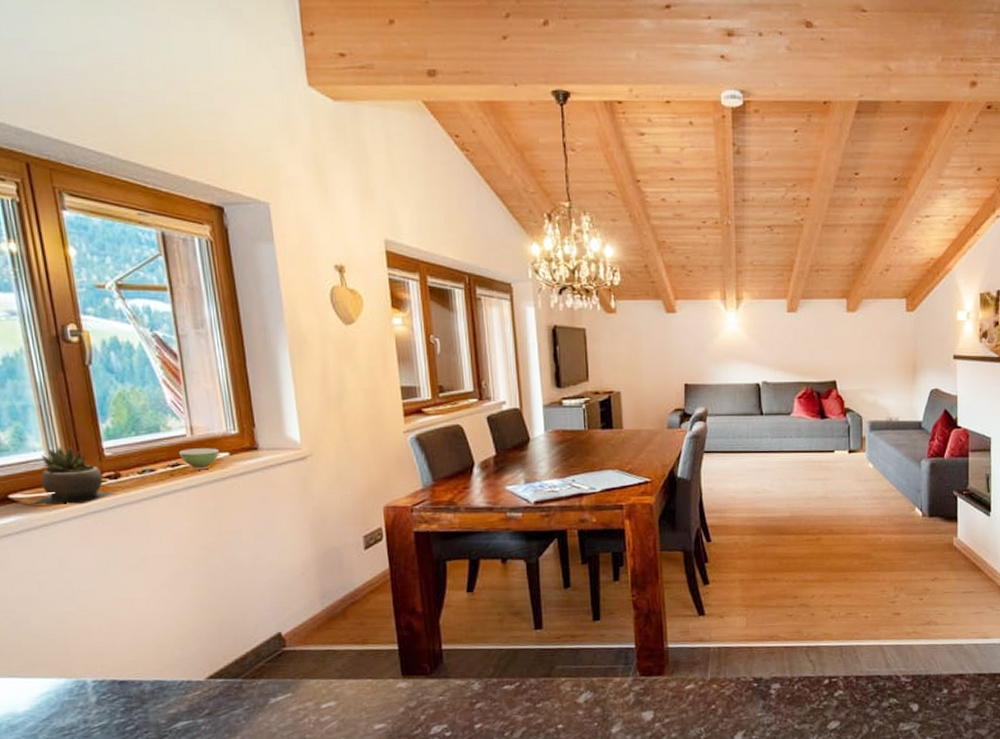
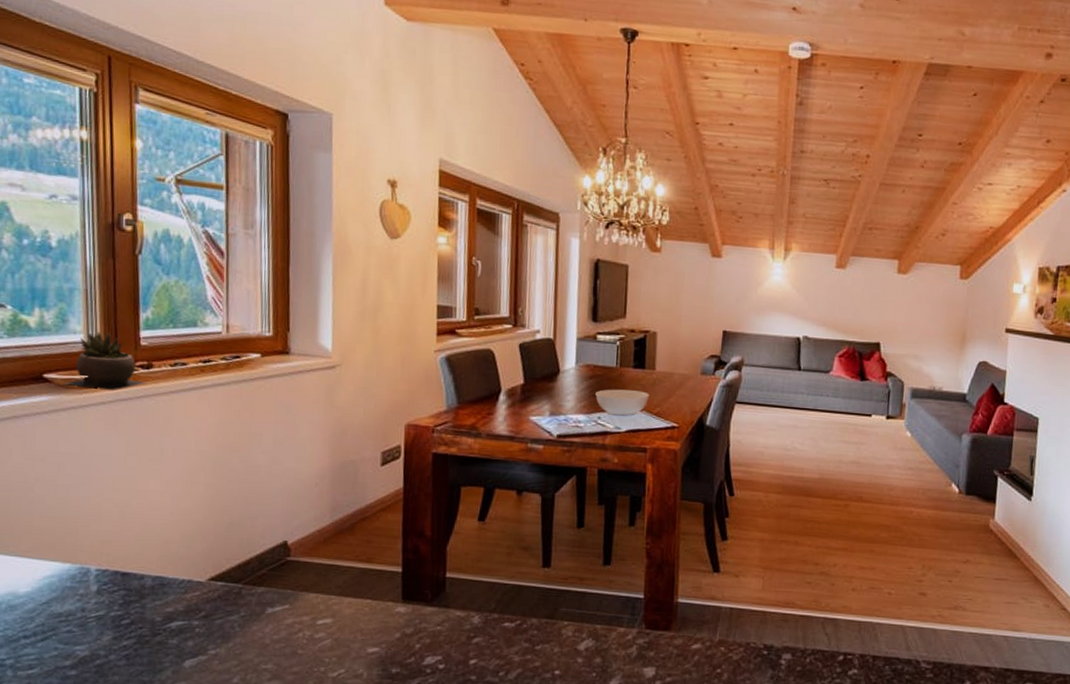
bowl: present [179,448,220,470] -> none [213,346,252,369]
bowl: none [567,450,620,478] -> present [595,389,649,417]

